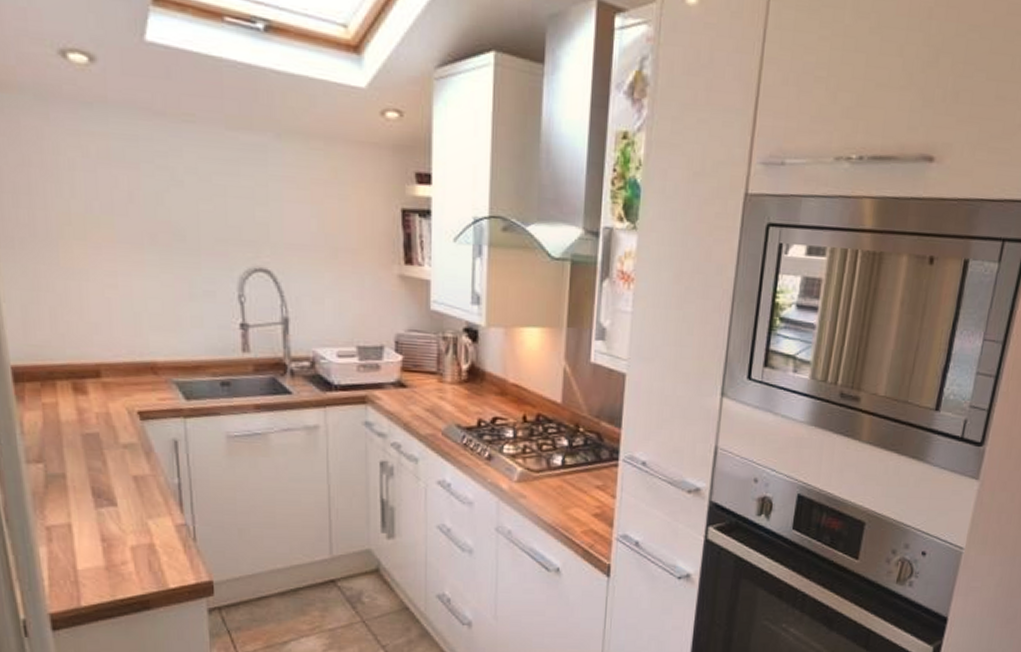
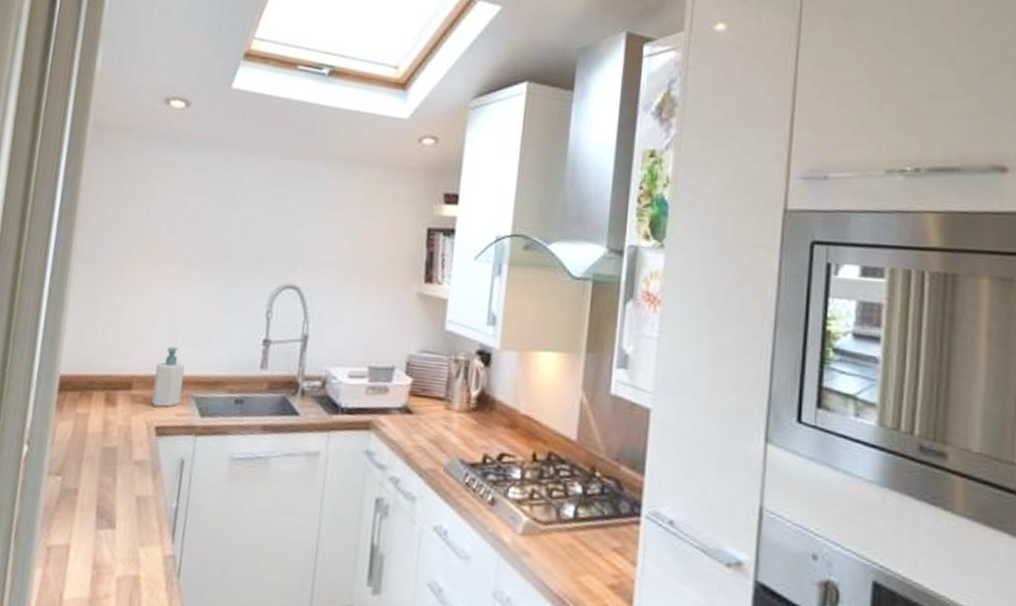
soap bottle: none [124,333,160,393] -> present [152,346,185,408]

